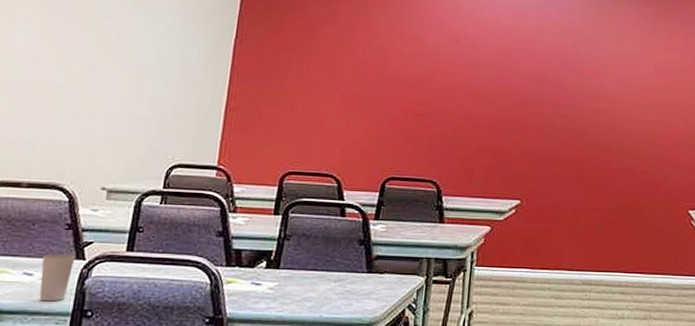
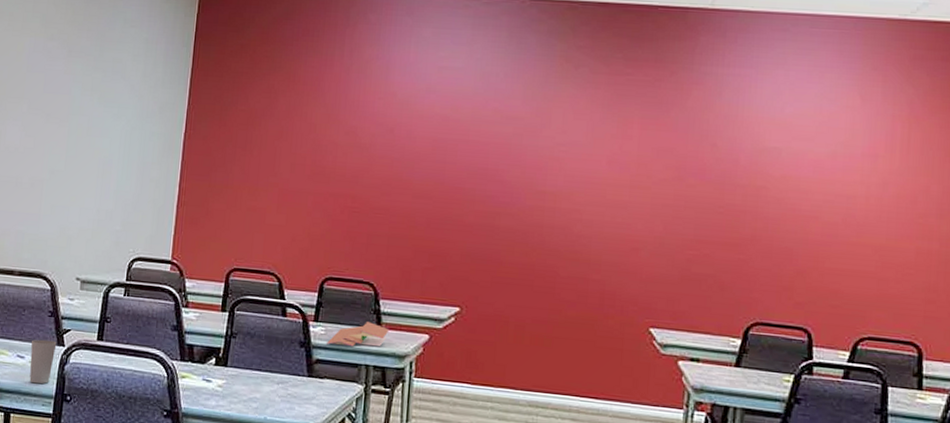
papers: none [387,217,452,242] -> present [327,322,389,347]

